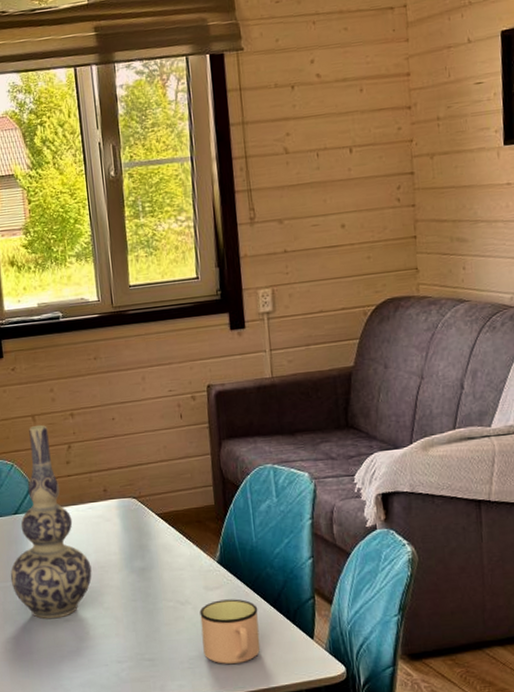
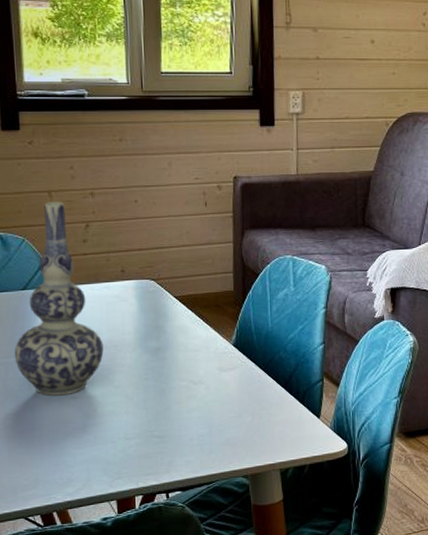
mug: present [199,599,261,665] -> none [212,380,269,442]

